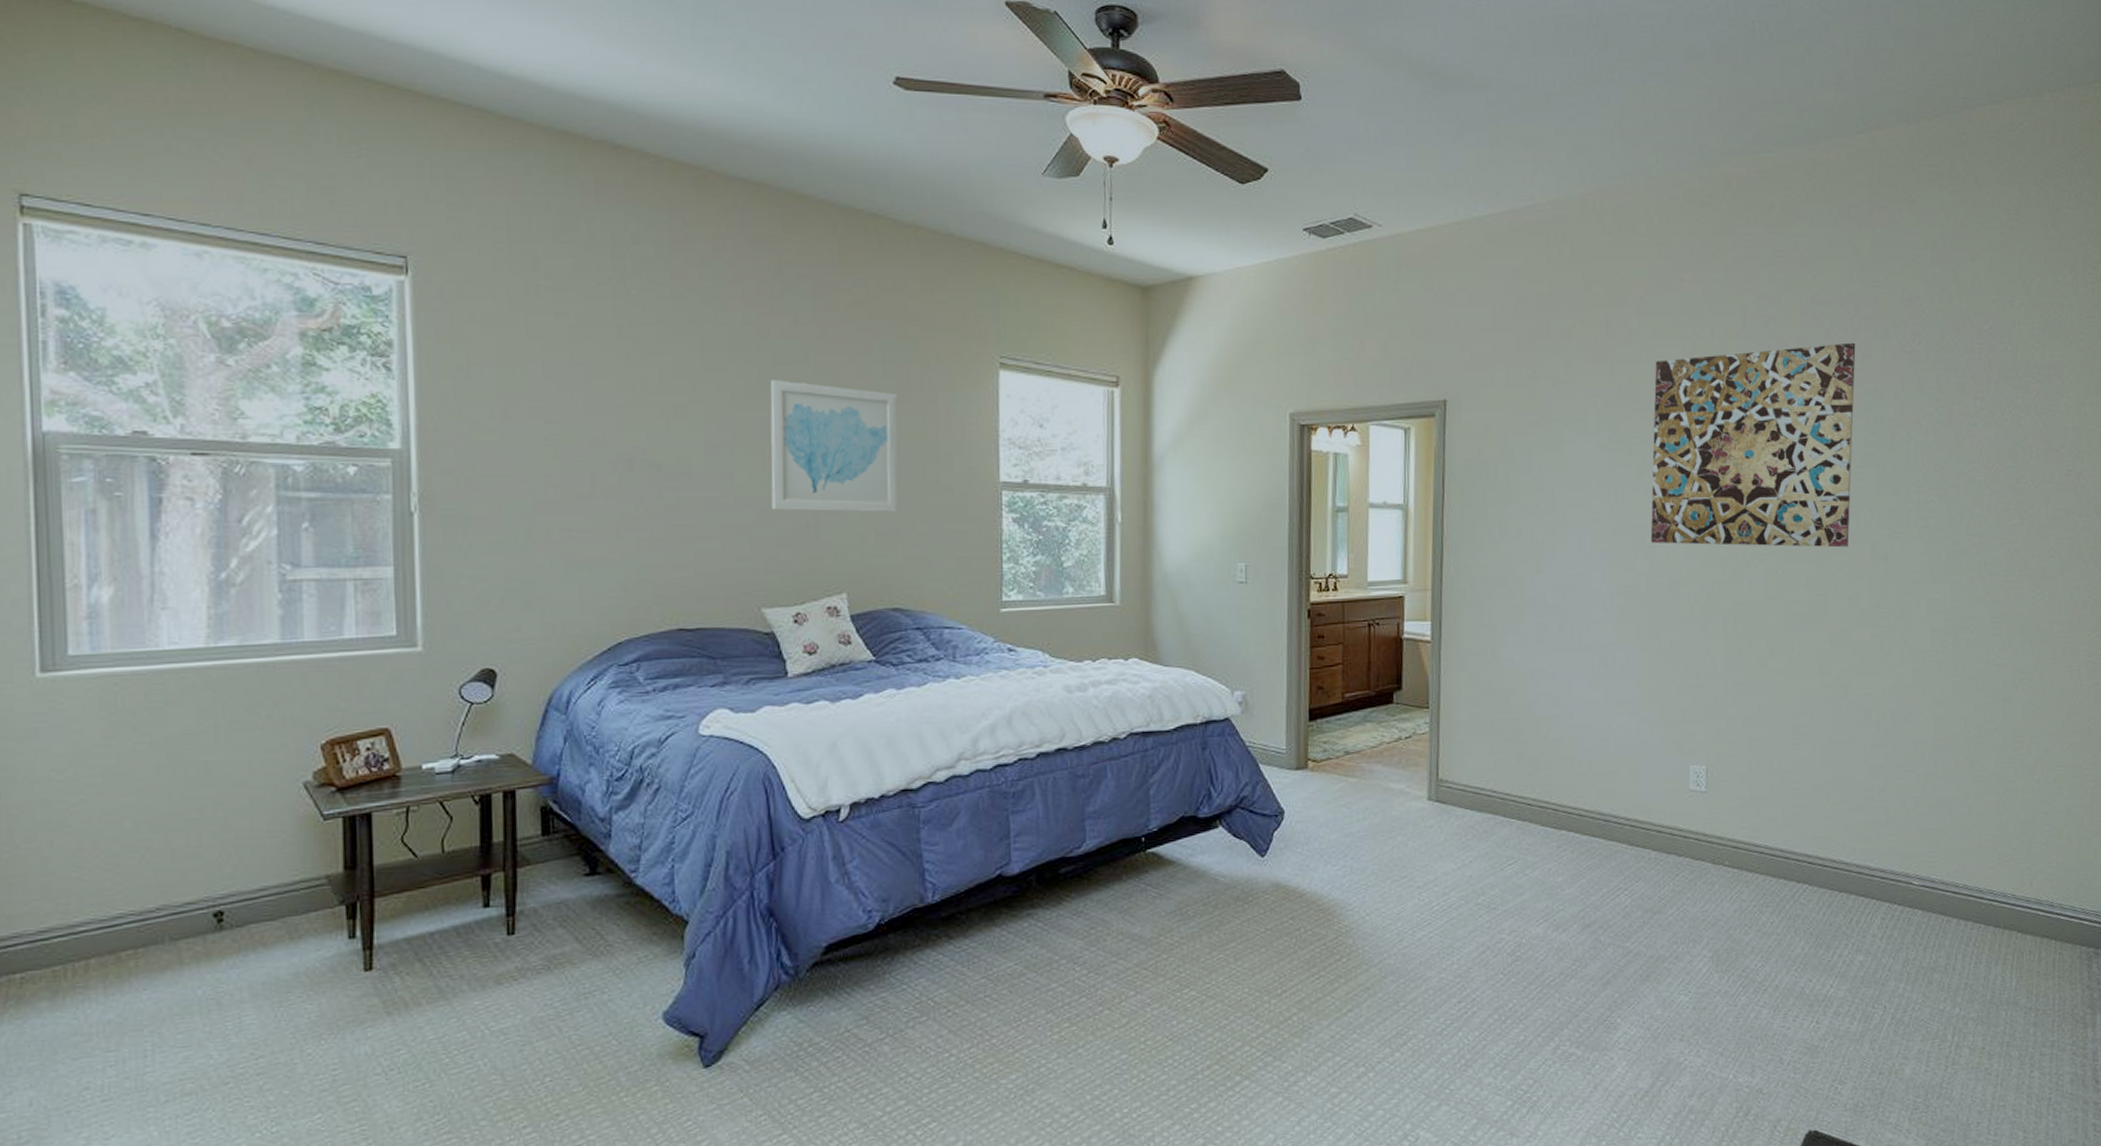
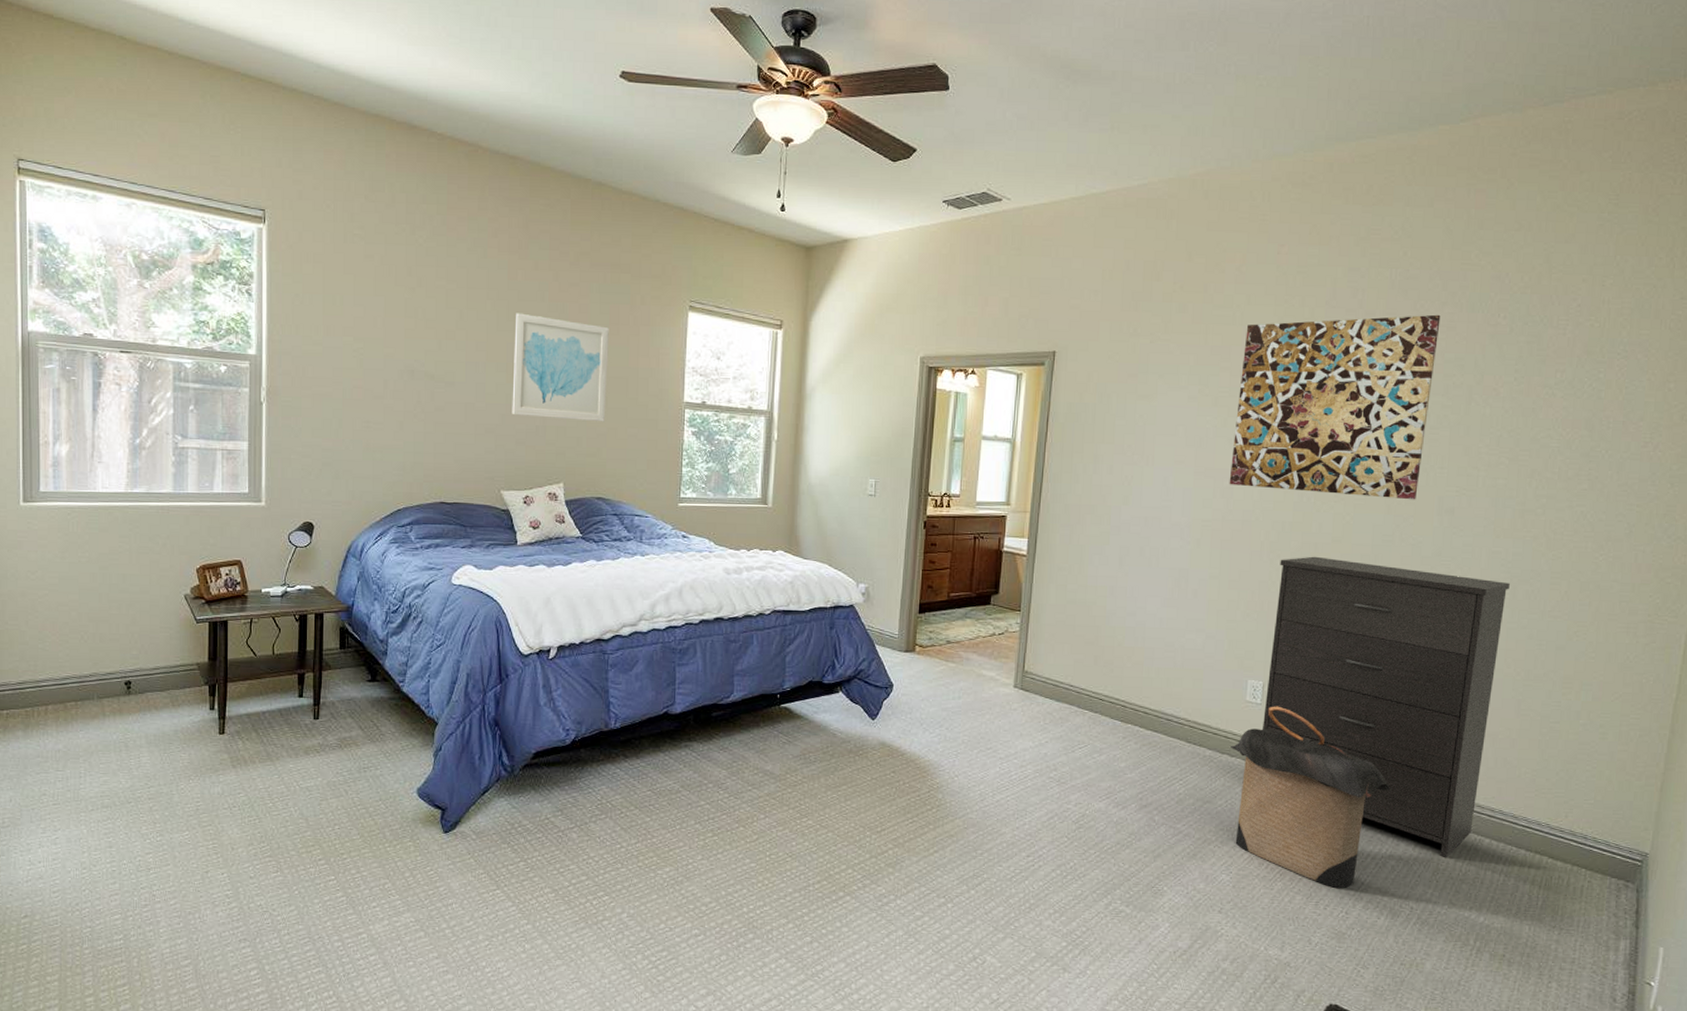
laundry hamper: none [1677,792,1851,996] -> present [1230,706,1391,889]
dresser: none [1710,618,1951,946] -> present [1263,556,1510,858]

